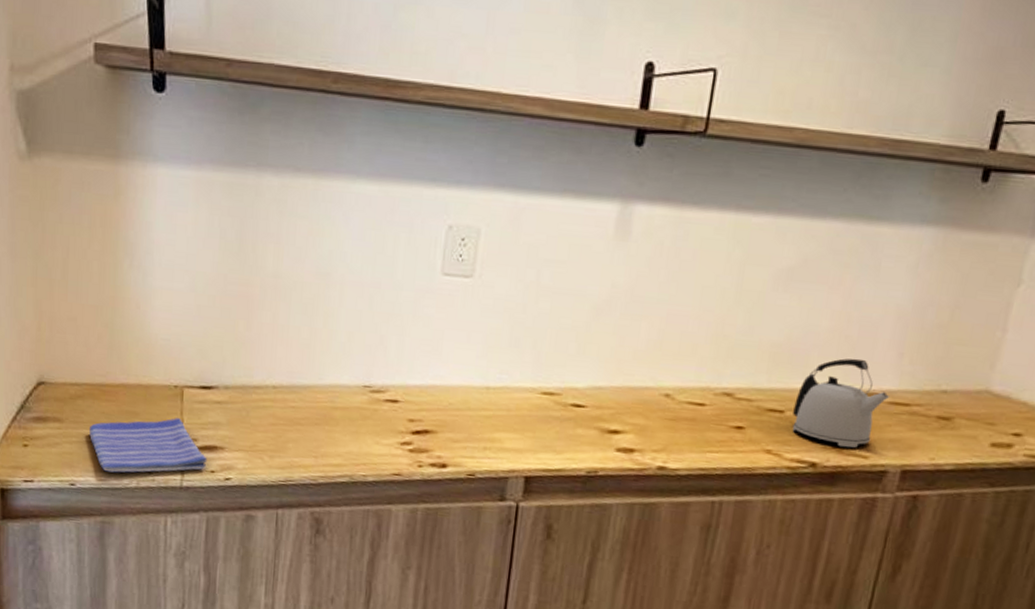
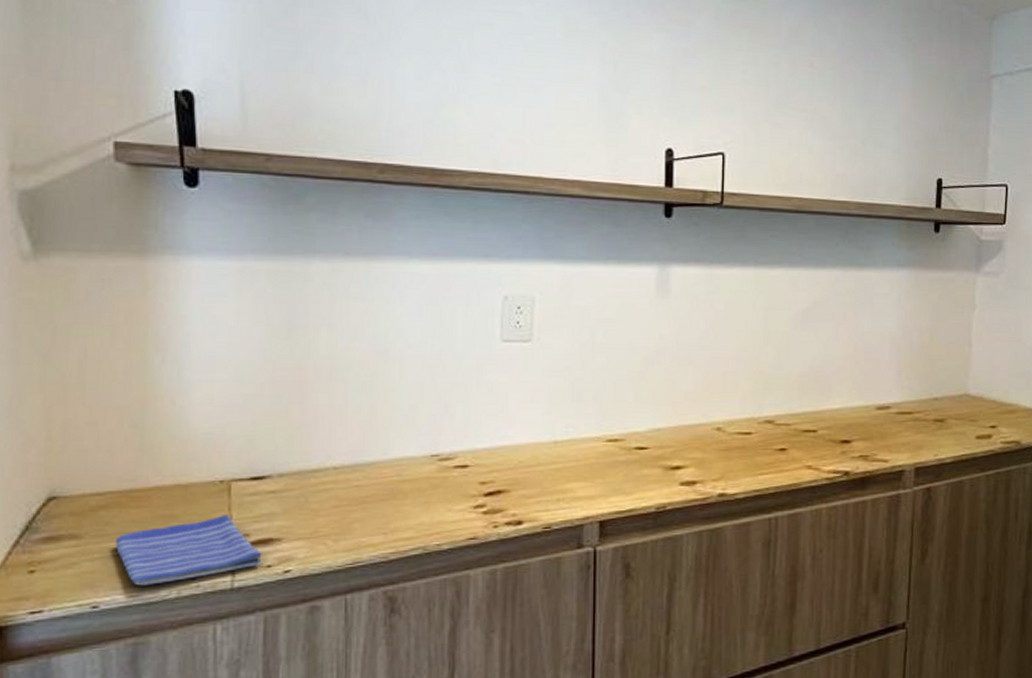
kettle: present [792,358,891,448] -> none [824,379,897,454]

